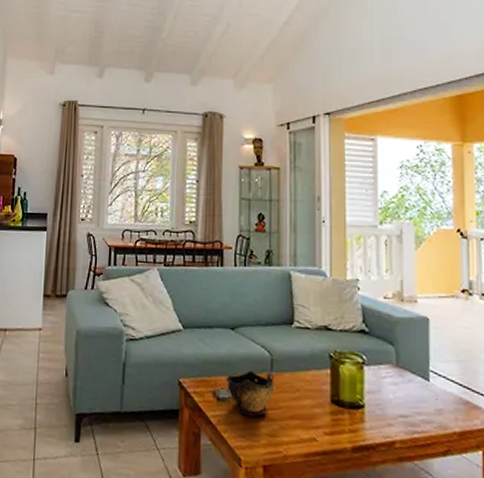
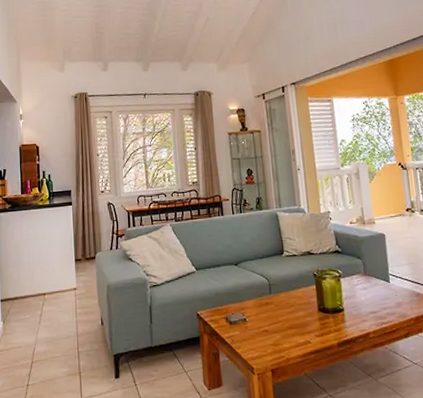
decorative bowl: present [224,370,275,417] -> none [234,294,274,333]

